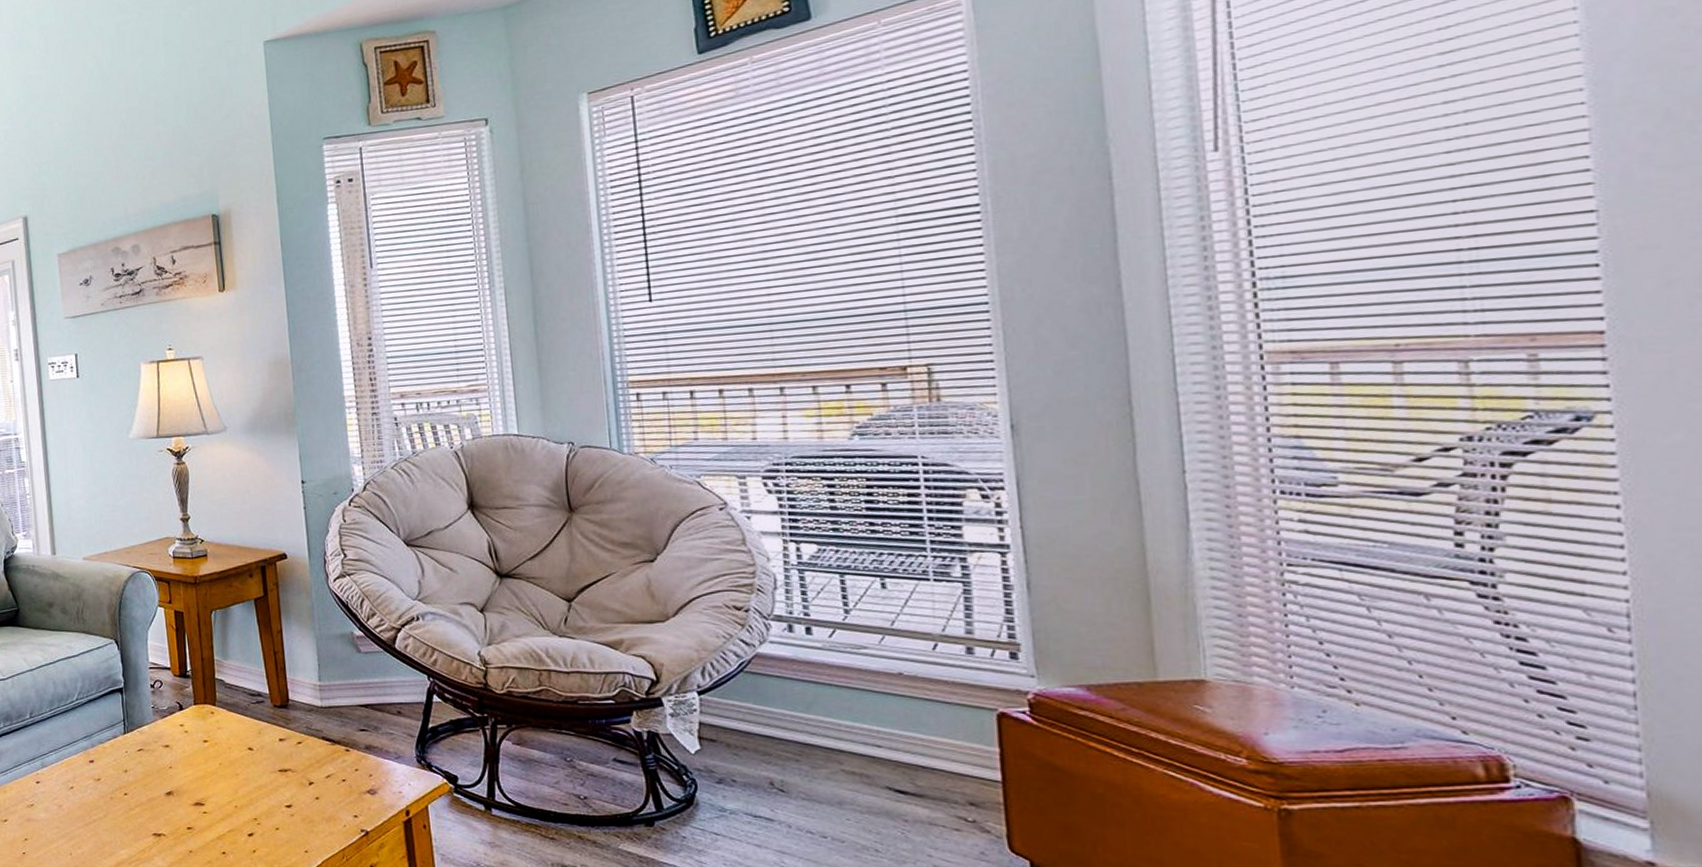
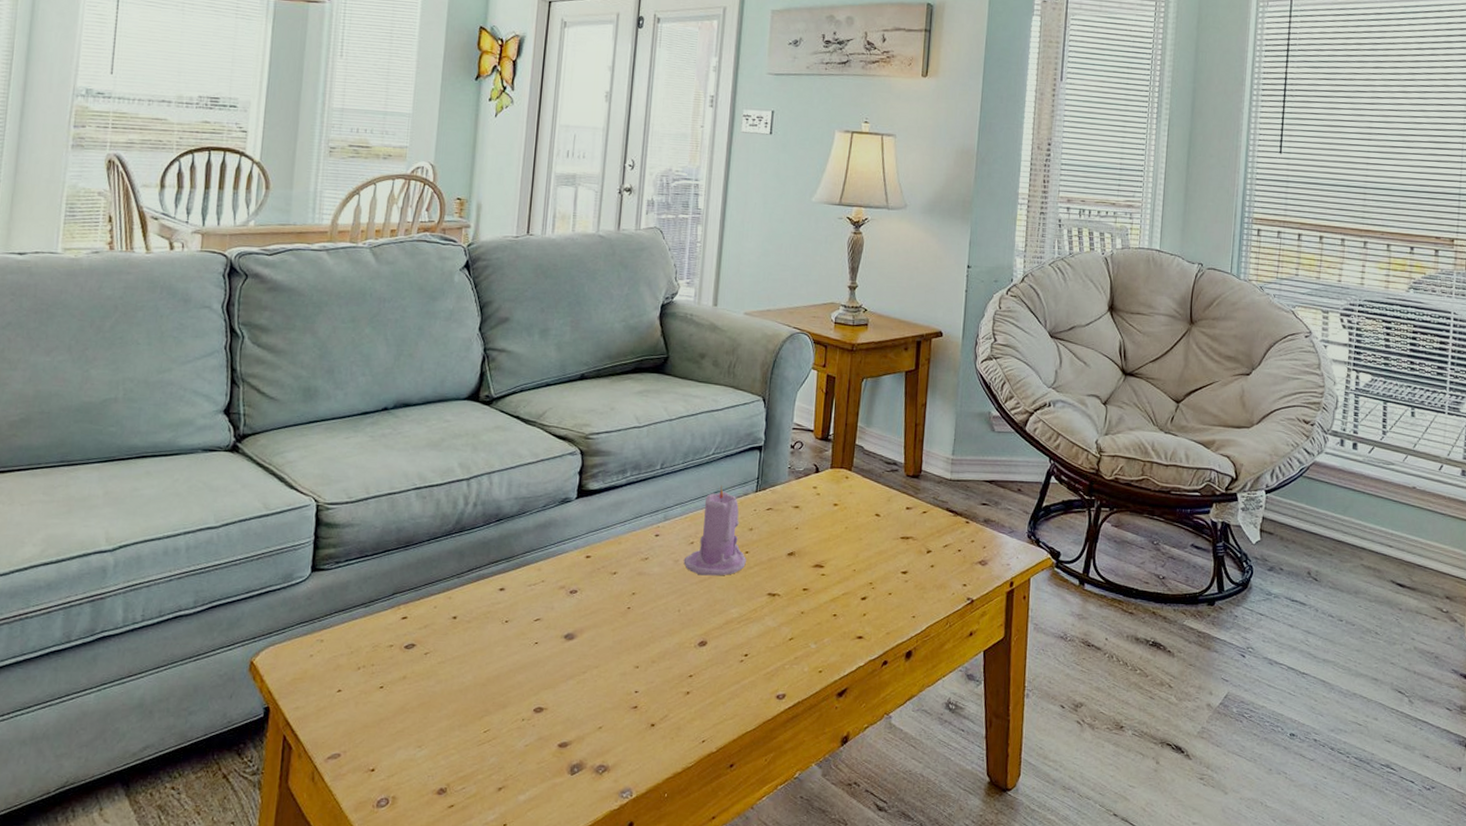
candle: none [66,729,127,819] -> present [683,485,746,576]

